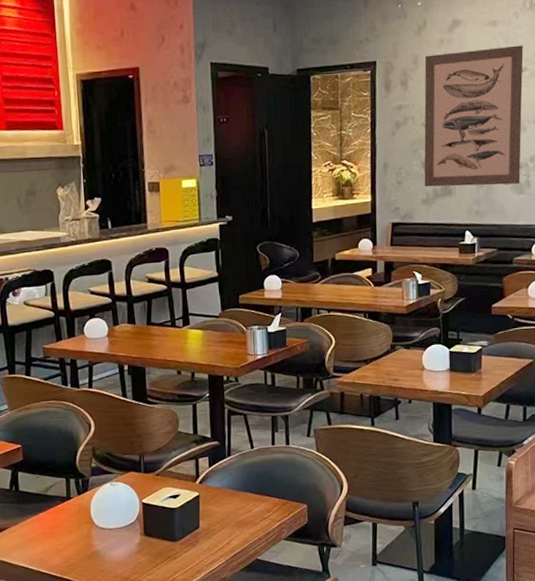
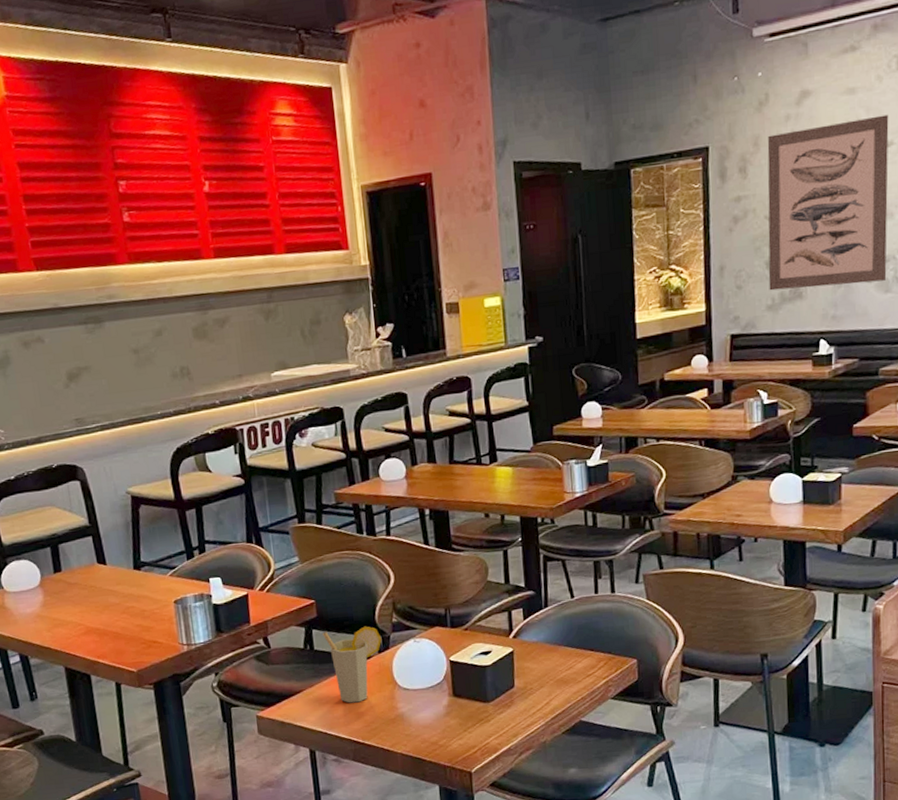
cup: none [27,470,82,541] -> present [322,626,382,703]

